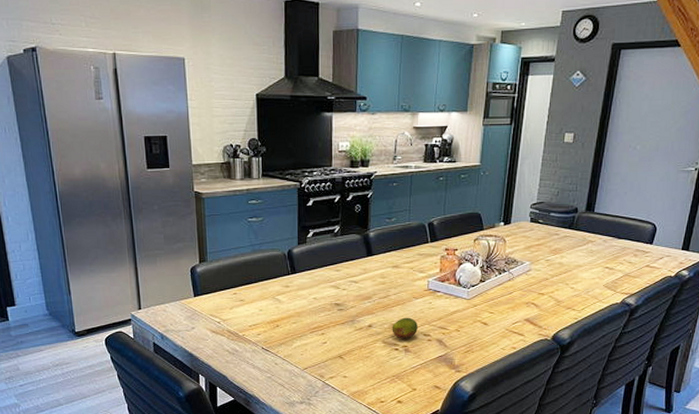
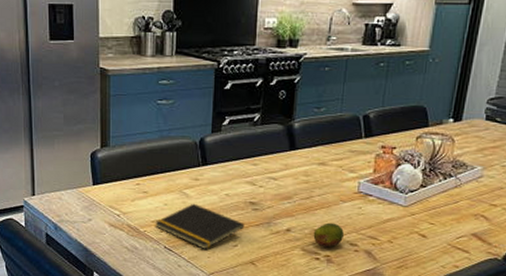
notepad: none [252,307,332,348] -> present [155,203,245,249]

